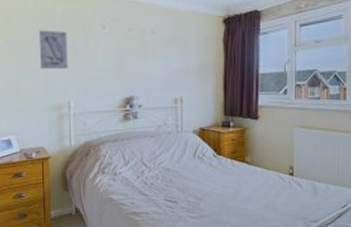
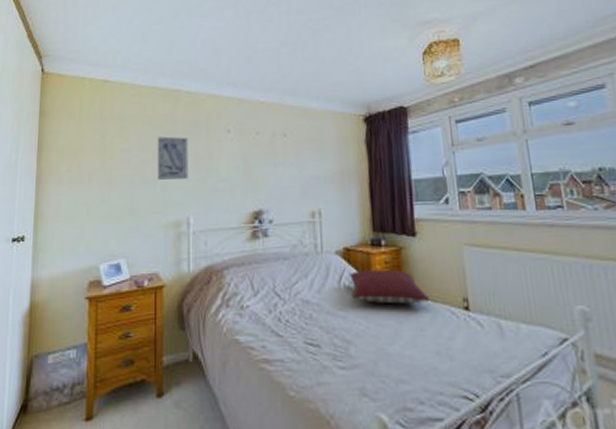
pillow: none [202,145,265,171] -> present [349,269,430,304]

